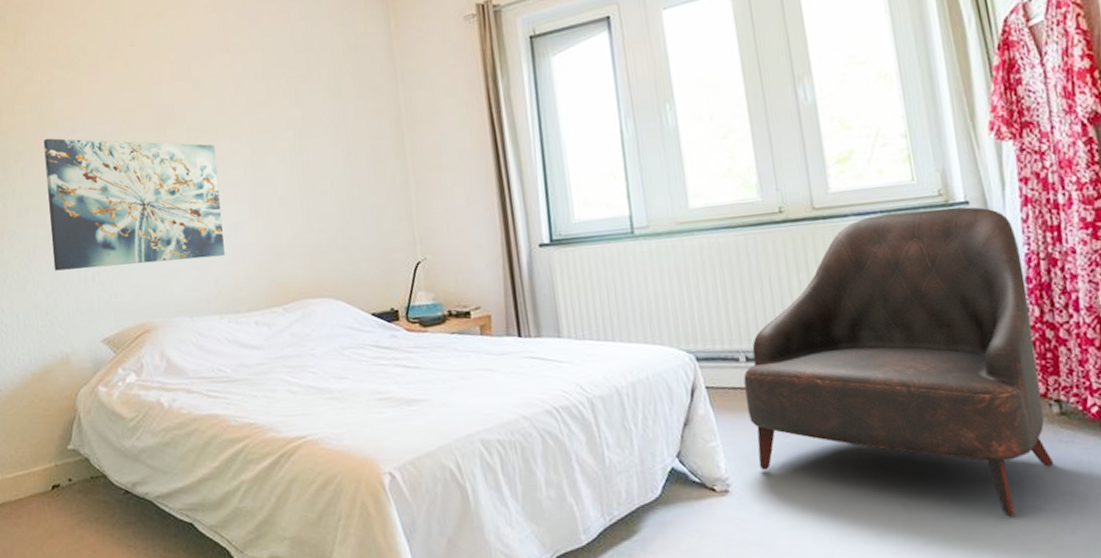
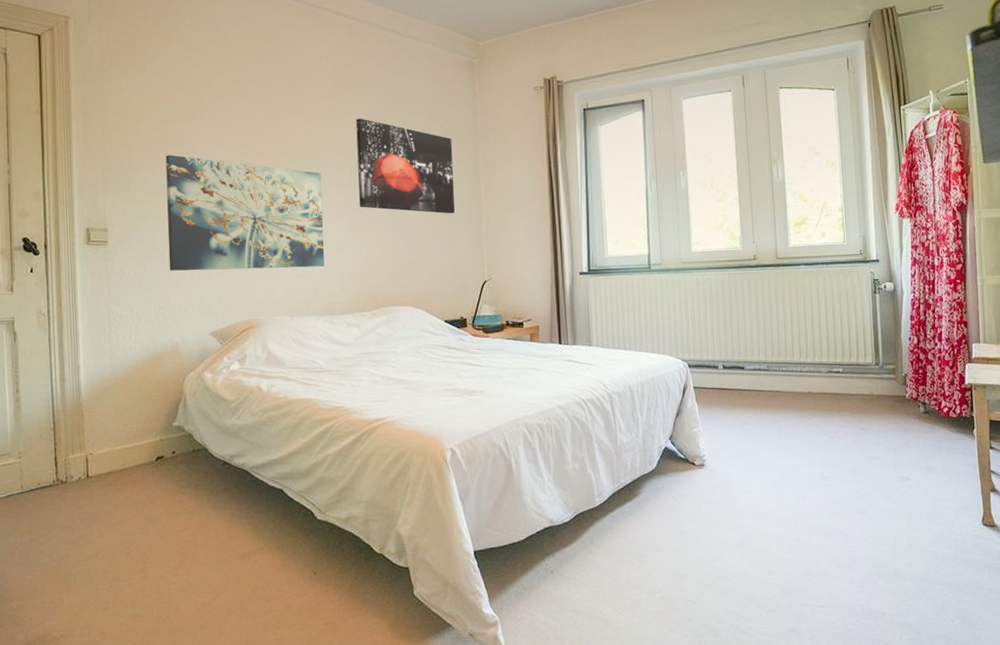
wall art: none [250,75,375,183] -> present [356,118,455,214]
armchair: present [743,206,1054,518] -> none [721,263,918,485]

